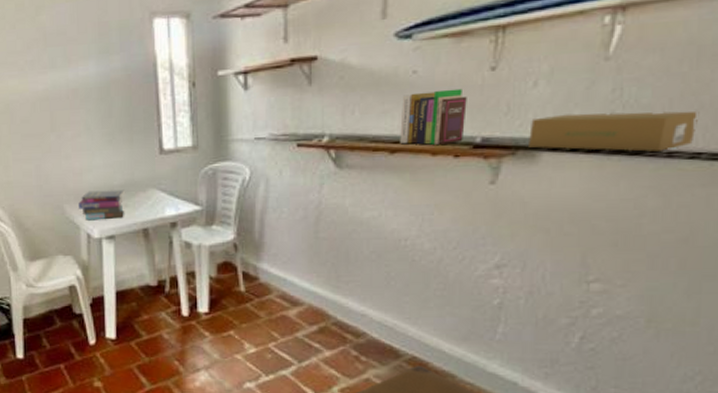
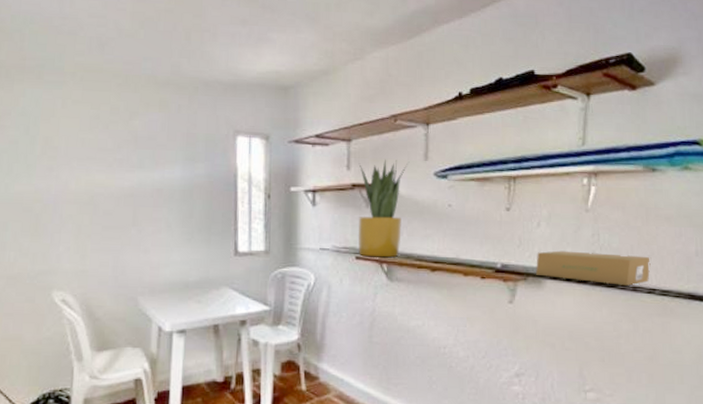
books: present [79,189,126,221] -> none [153,285,200,314]
planter: none [299,23,361,143] -> present [358,159,409,258]
books: present [400,88,467,145] -> none [439,222,490,267]

